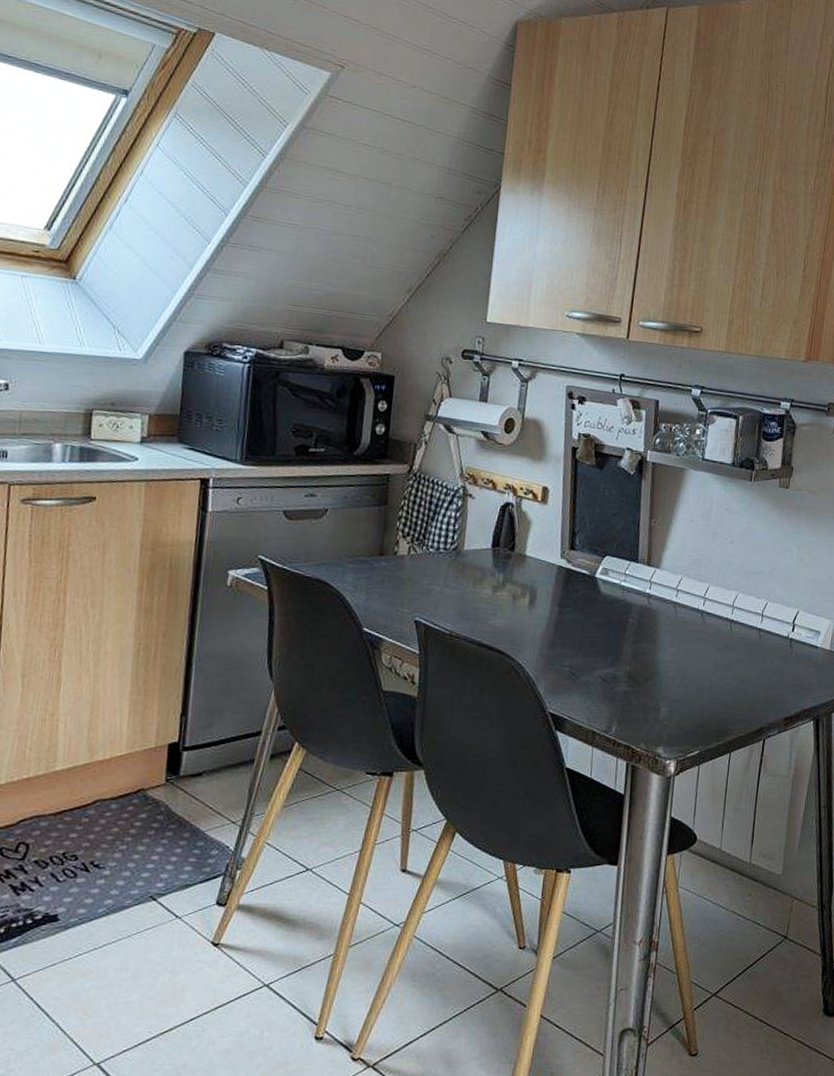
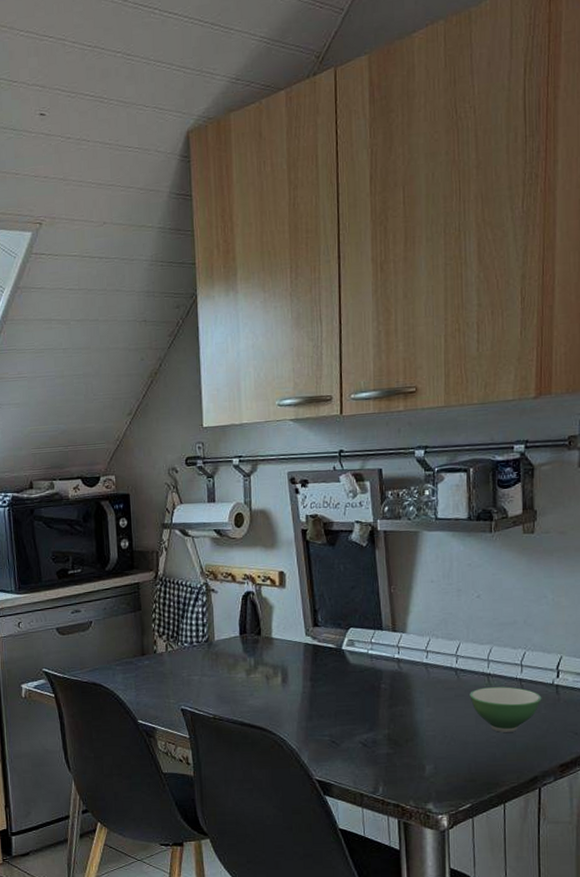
bowl: none [711,633,777,681] -> present [469,687,542,732]

